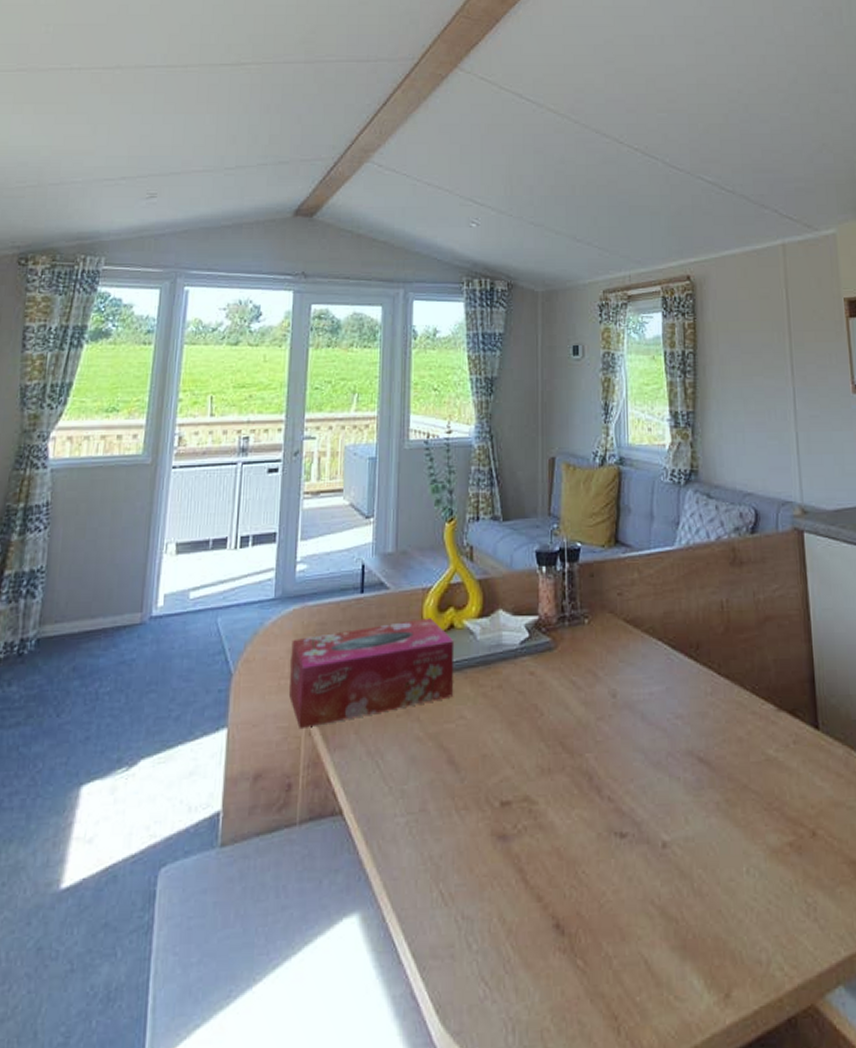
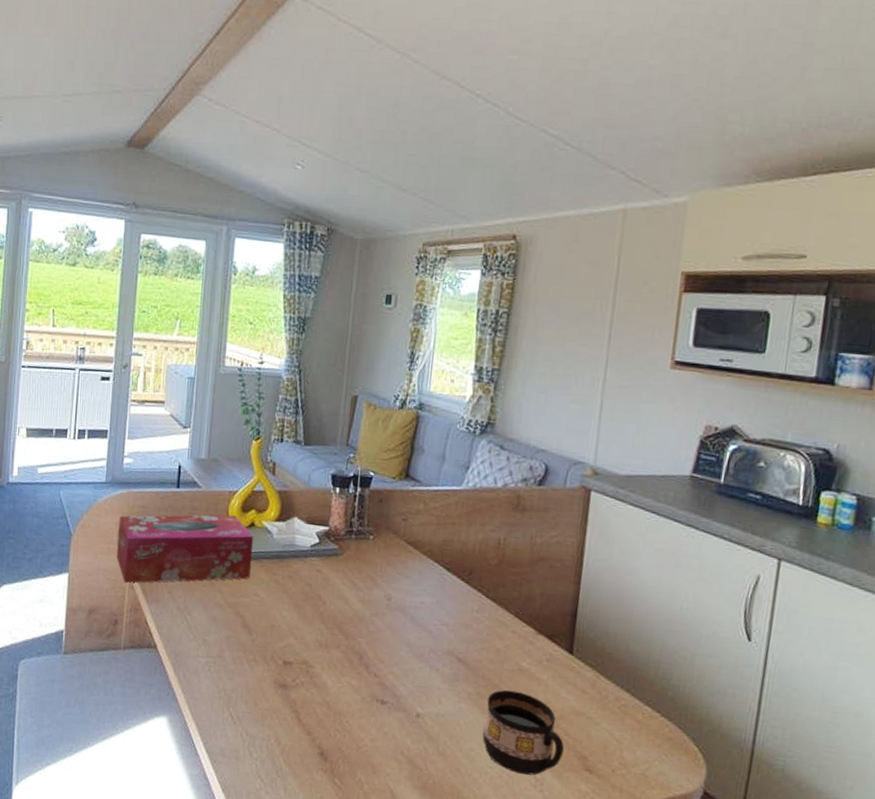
cup: none [738,789,831,901] -> present [482,689,564,775]

